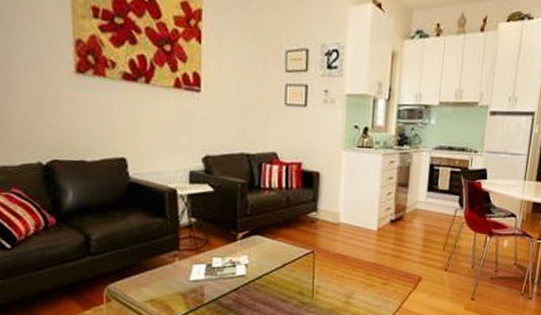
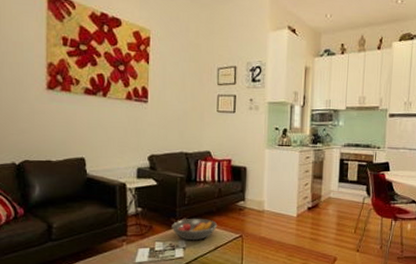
fruit bowl: none [231,230,285,257] -> present [171,218,218,241]

